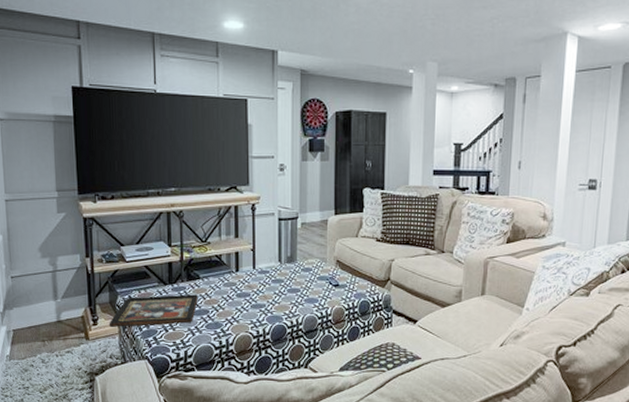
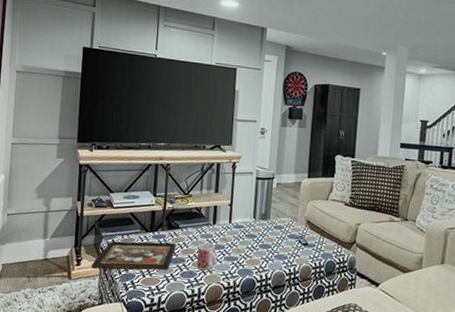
mug: none [221,291,243,320] -> present [197,242,217,271]

